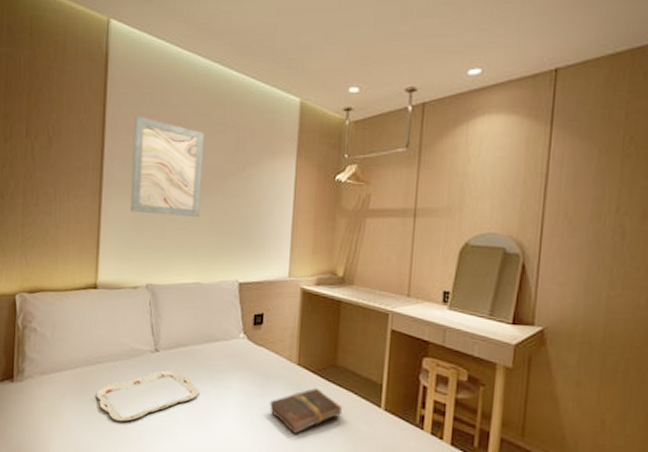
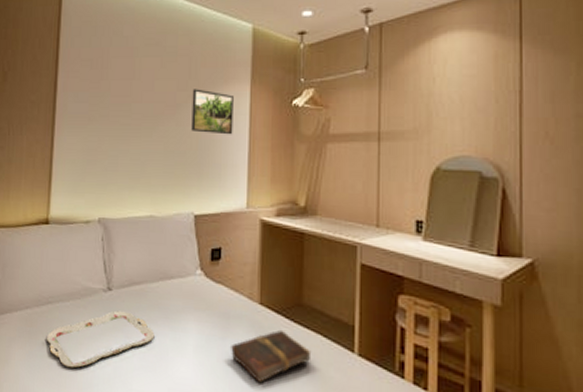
wall art: present [131,115,204,217] -> none [83,48,156,147]
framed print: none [238,161,280,207] -> present [191,89,234,135]

